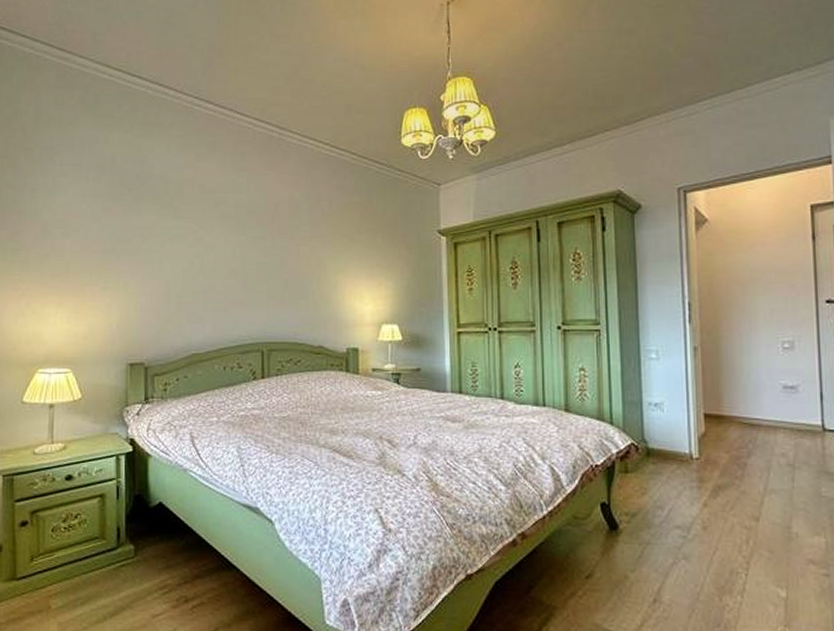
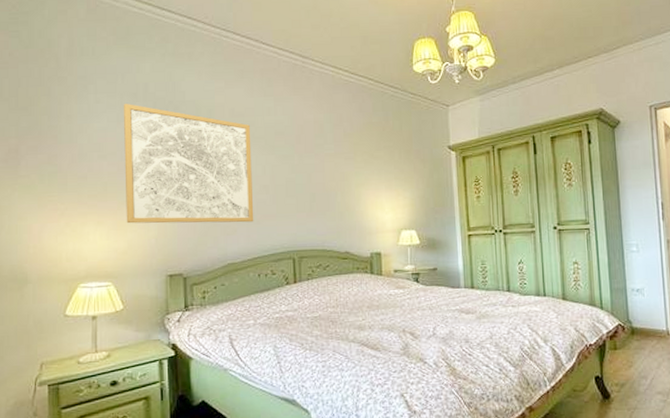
wall art: none [87,177,222,310] -> present [123,104,254,224]

